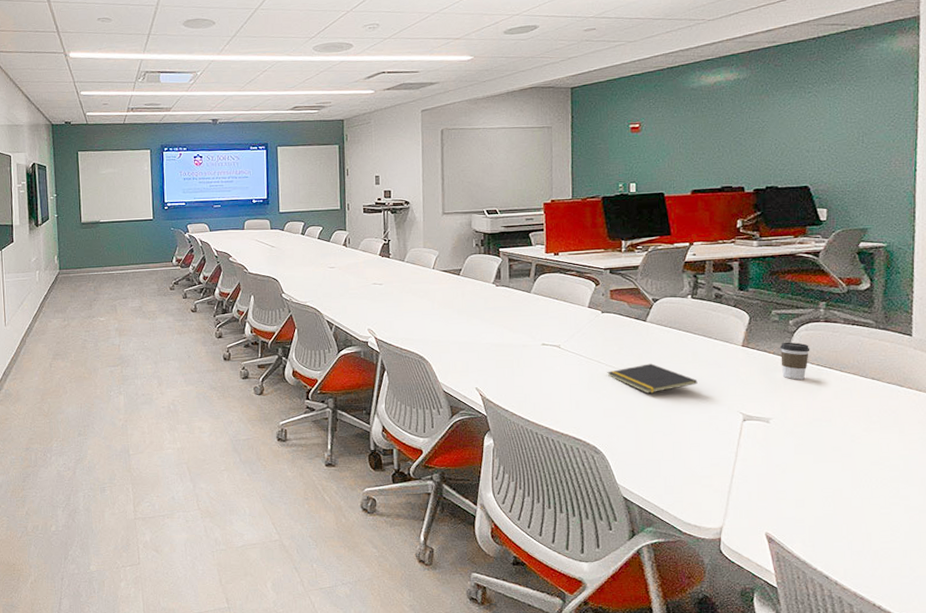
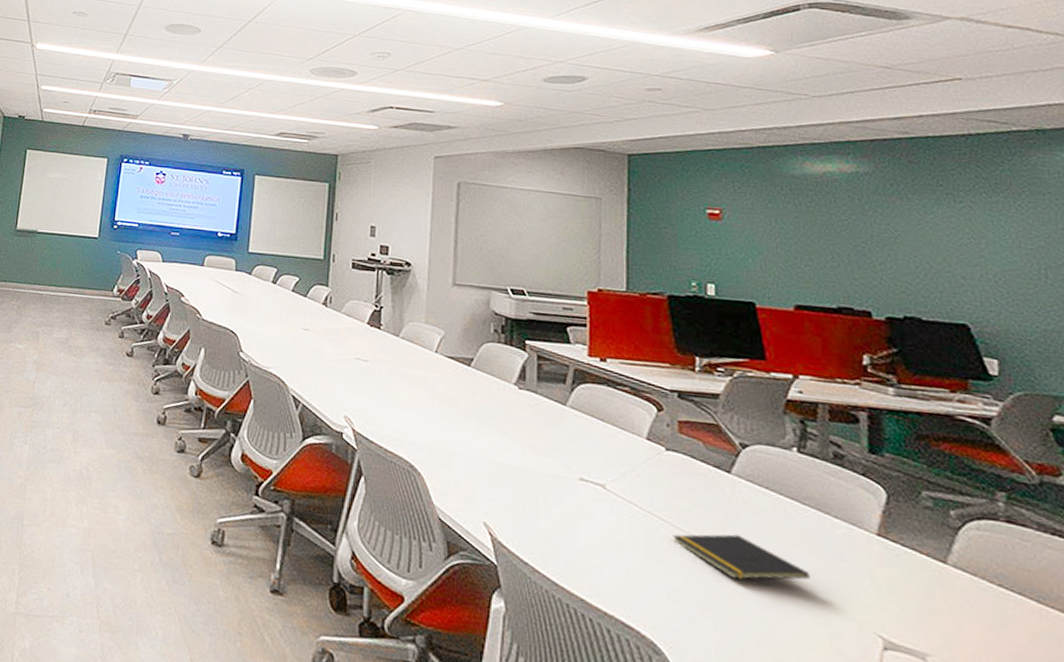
coffee cup: present [780,342,810,380] -> none [938,540,986,604]

